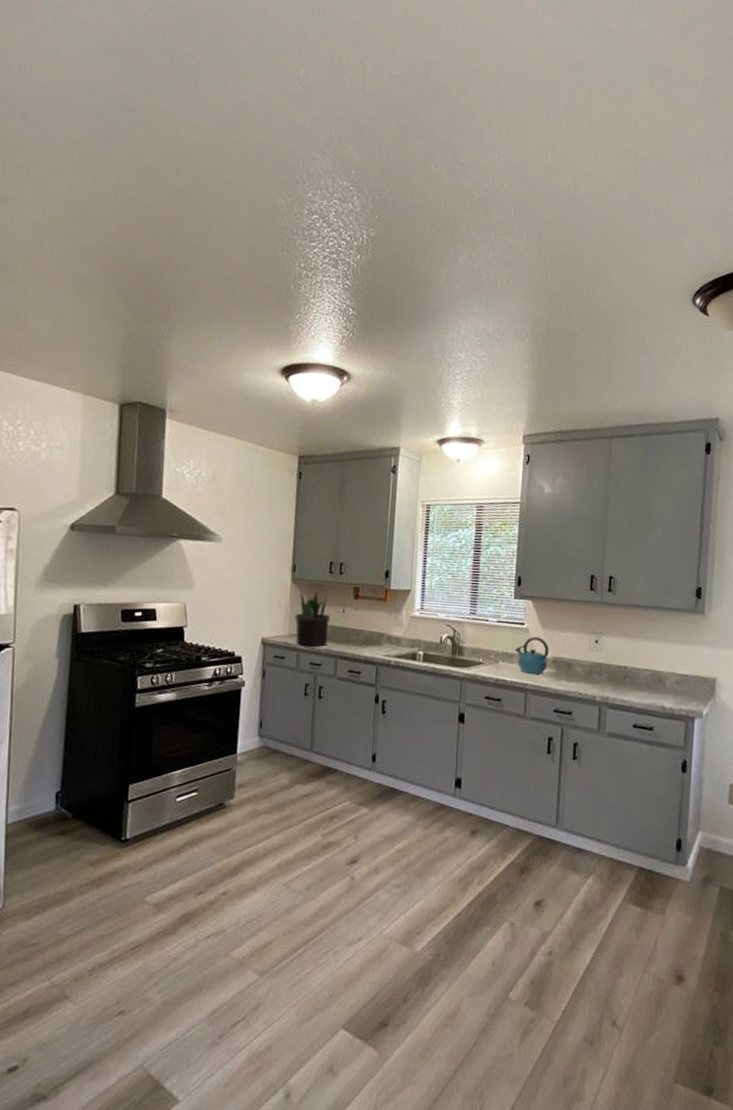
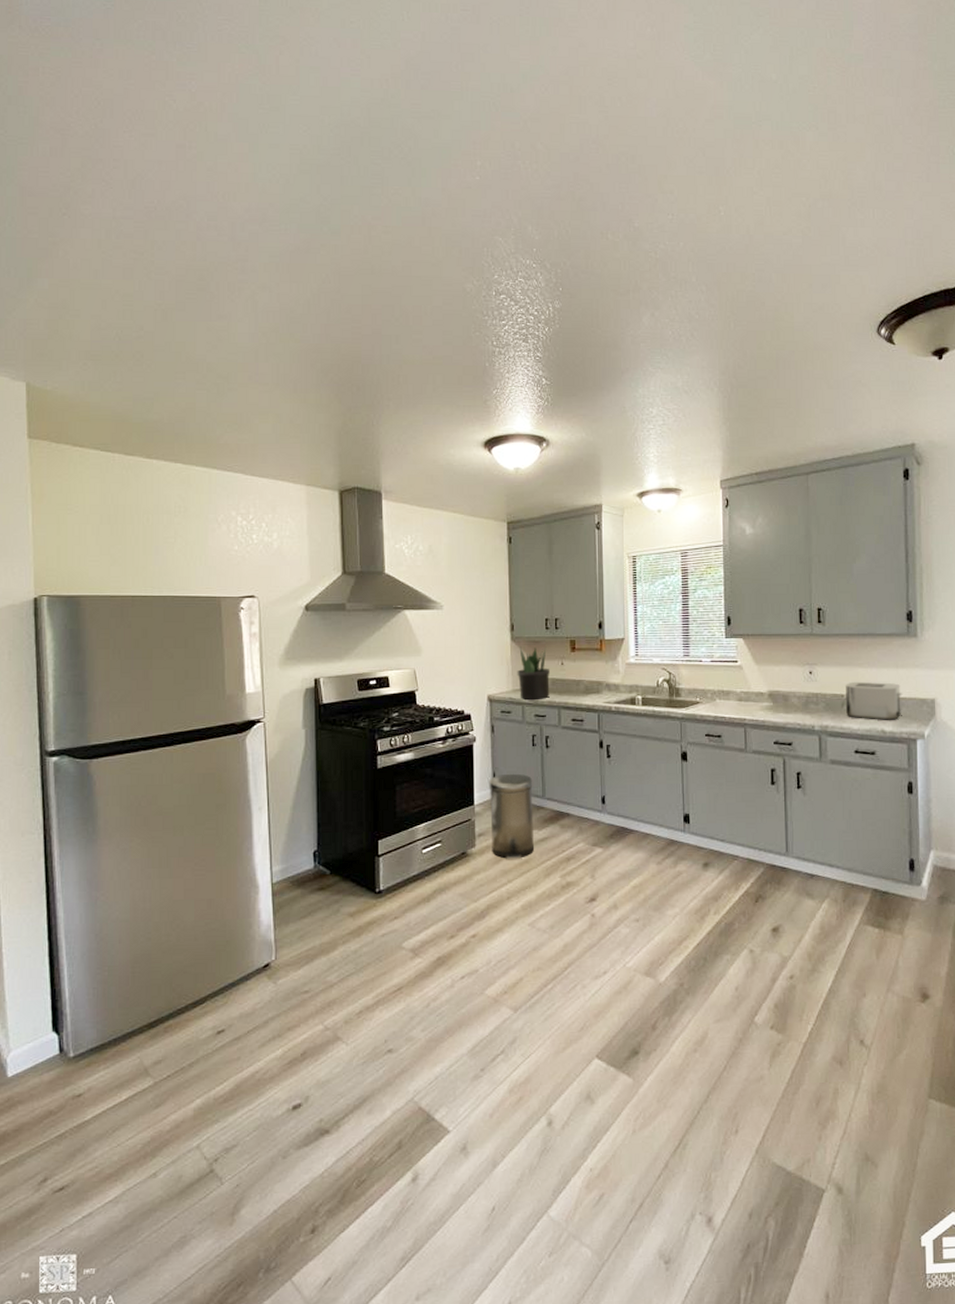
pedal bin: none [251,723,302,815] -> present [489,773,534,860]
kettle: present [514,636,549,674] -> none [730,673,764,709]
toaster: none [628,654,685,697] -> present [846,681,903,720]

